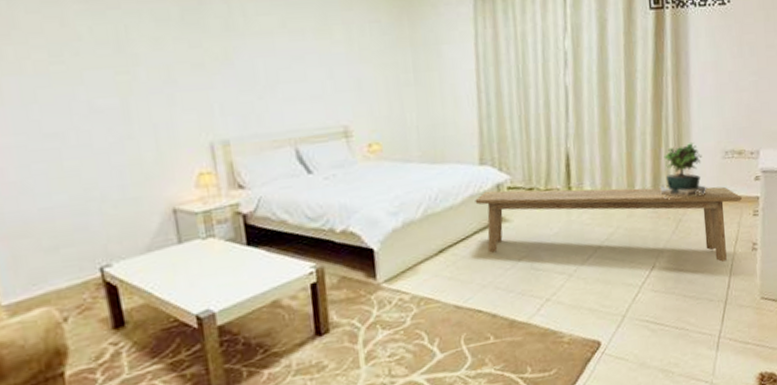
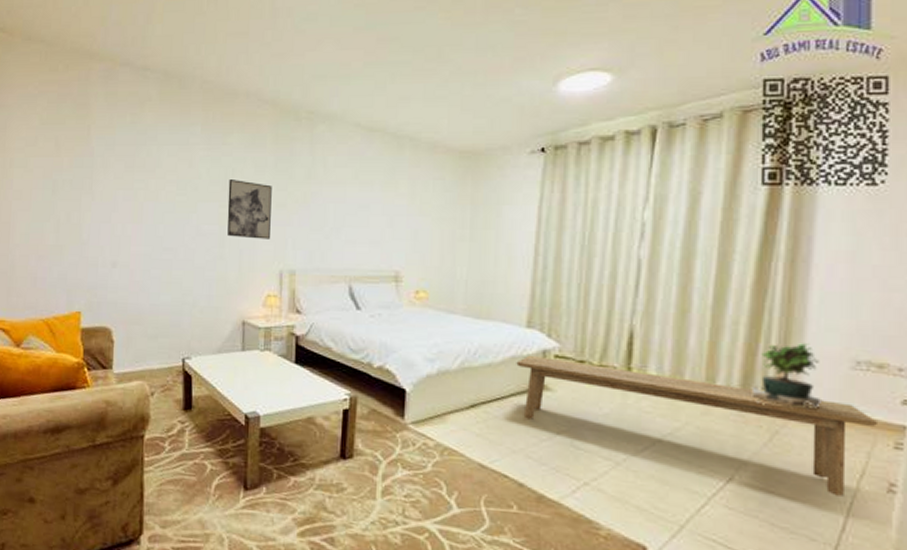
wall art: none [122,38,190,110] -> present [227,180,272,239]

